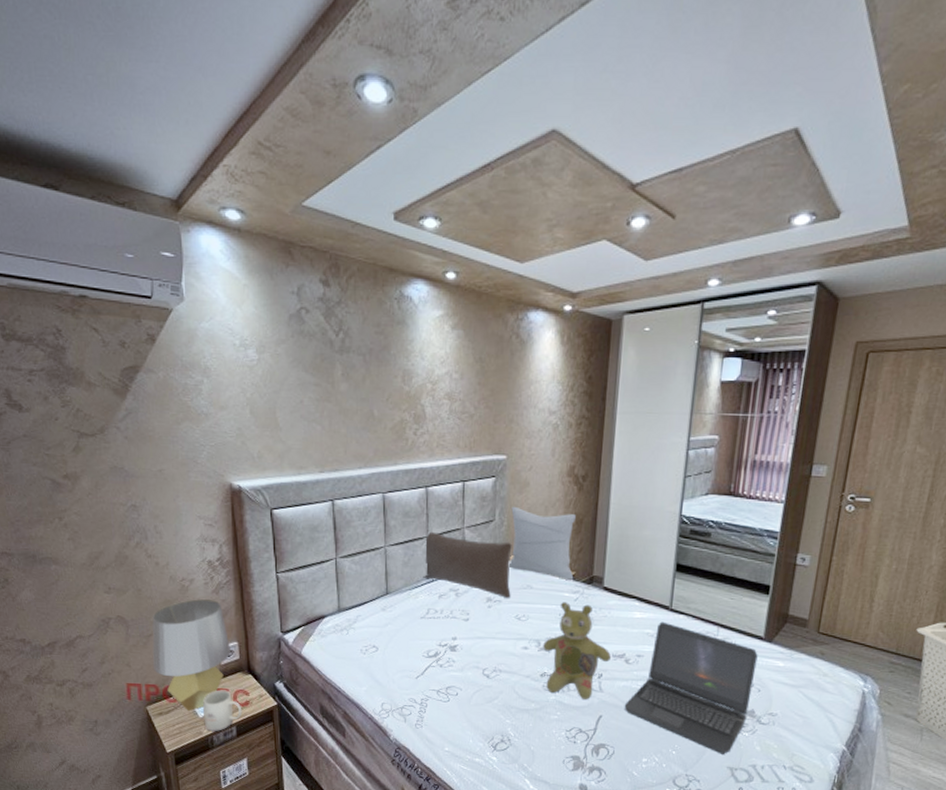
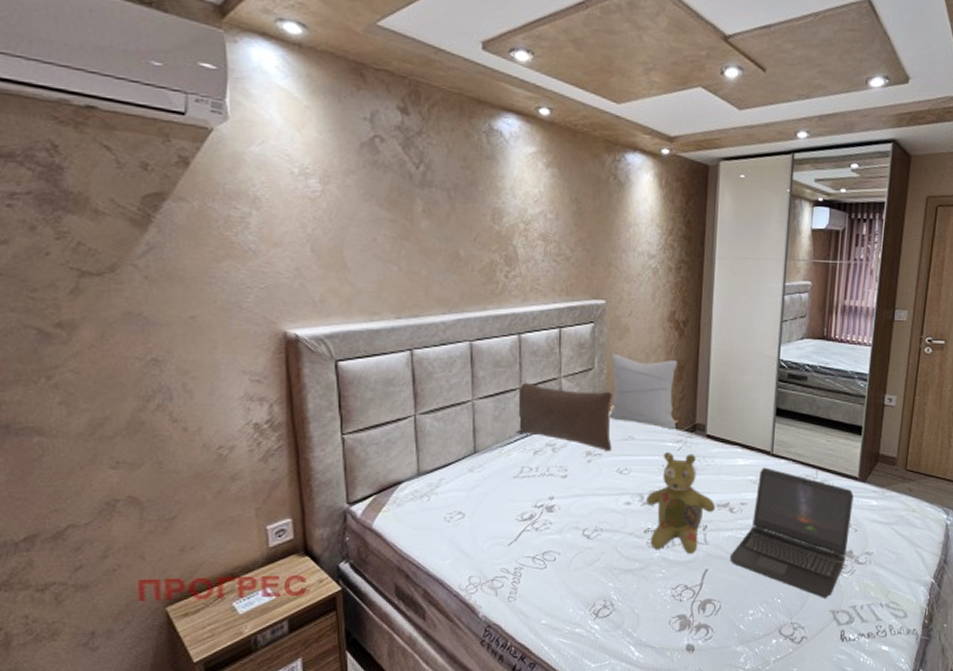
table lamp: present [152,599,231,712] -> none [175,470,282,609]
mug: present [202,690,242,731] -> none [243,577,297,629]

